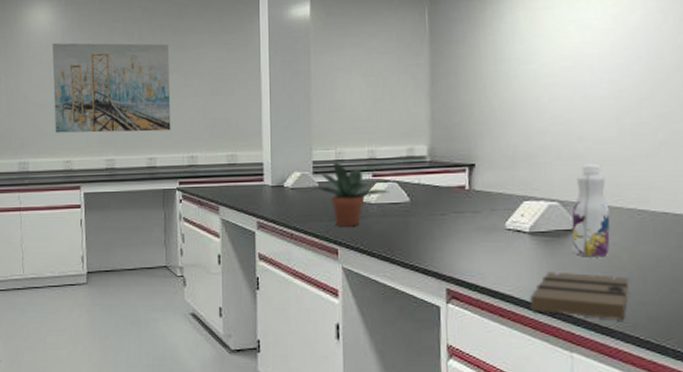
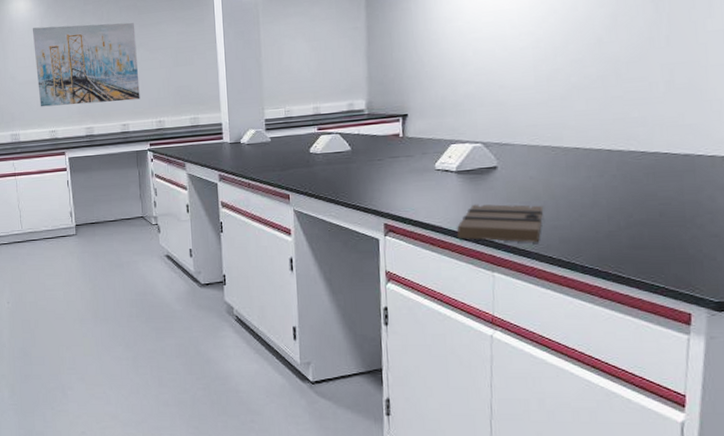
potted plant: present [313,163,390,227] -> none [266,119,333,175]
beverage bottle: present [571,164,610,257] -> none [493,108,528,190]

